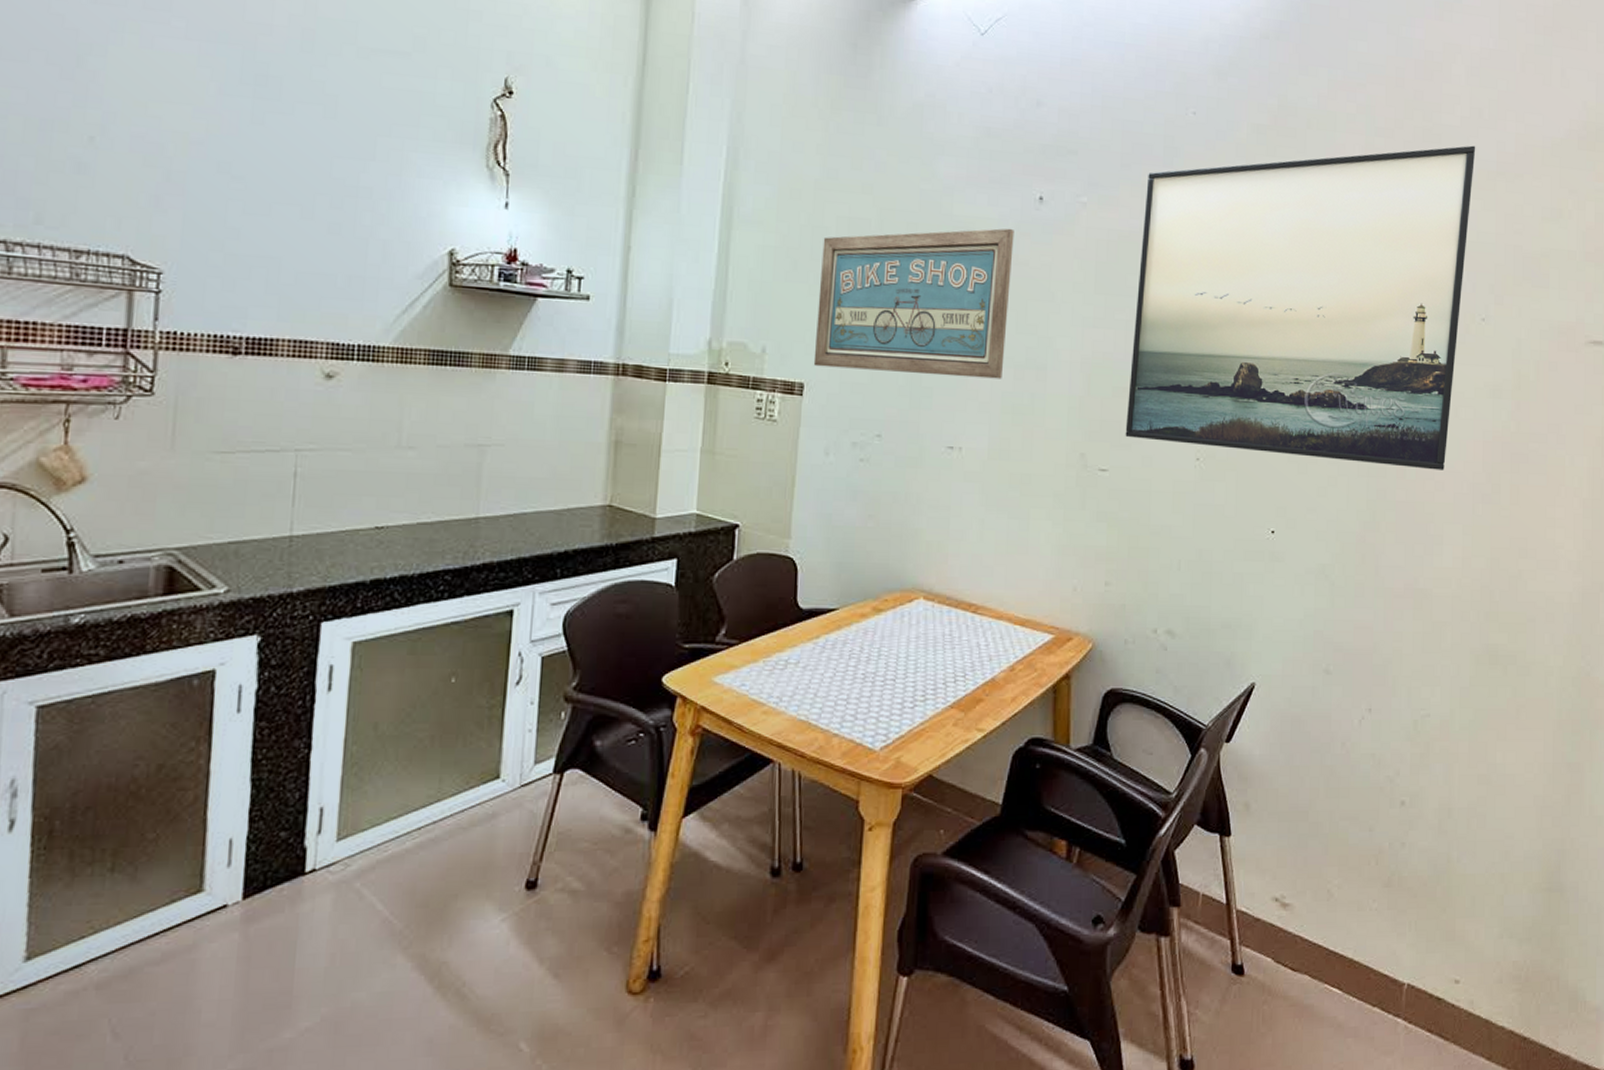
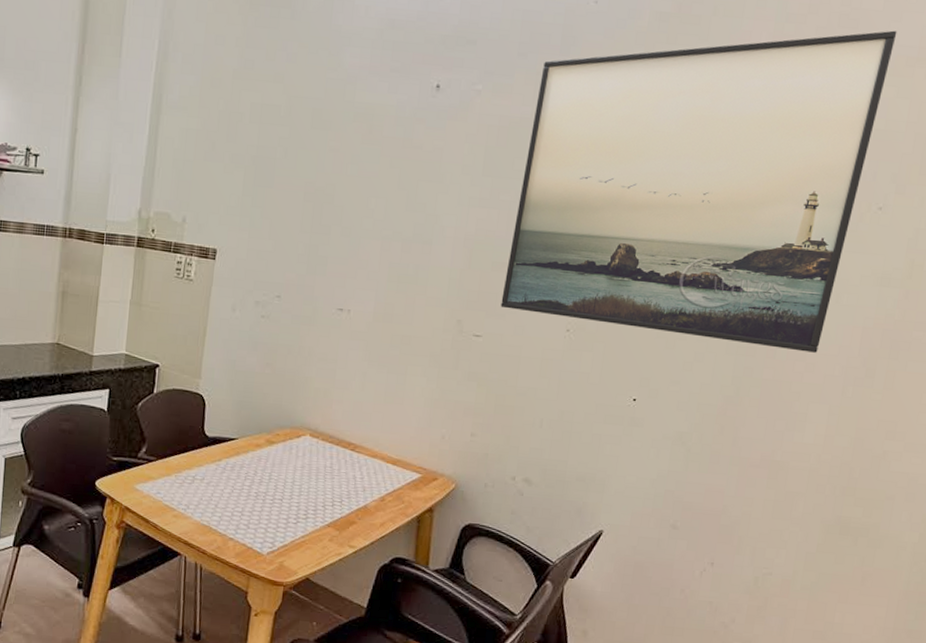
wall art: present [813,228,1014,379] -> none [225,114,411,252]

